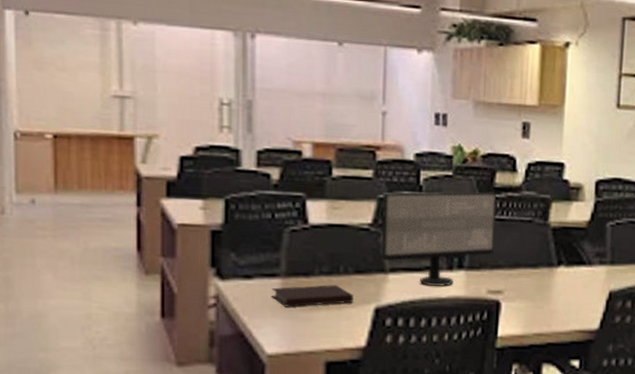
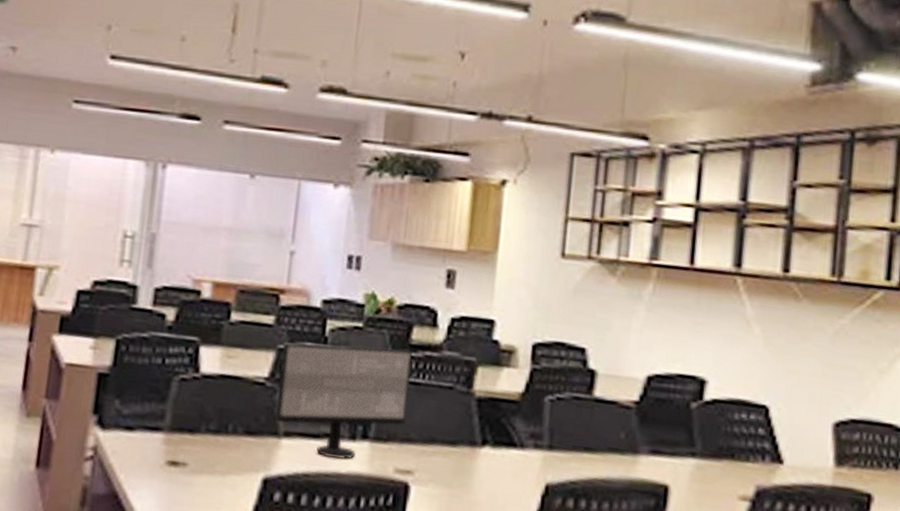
notebook: present [271,284,353,307] -> none [152,443,241,470]

